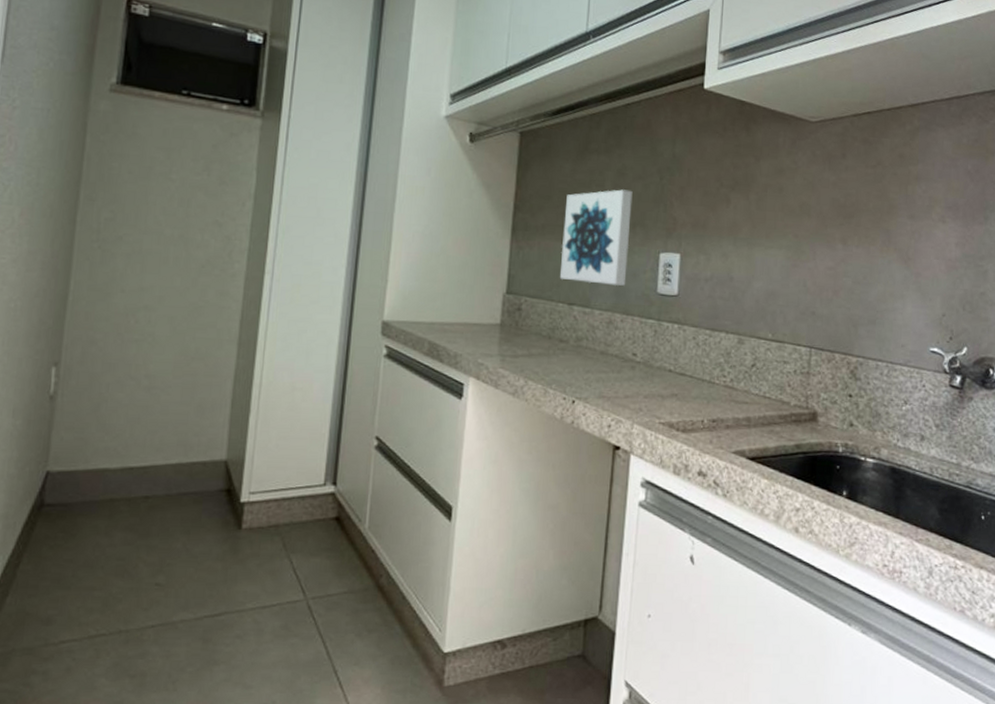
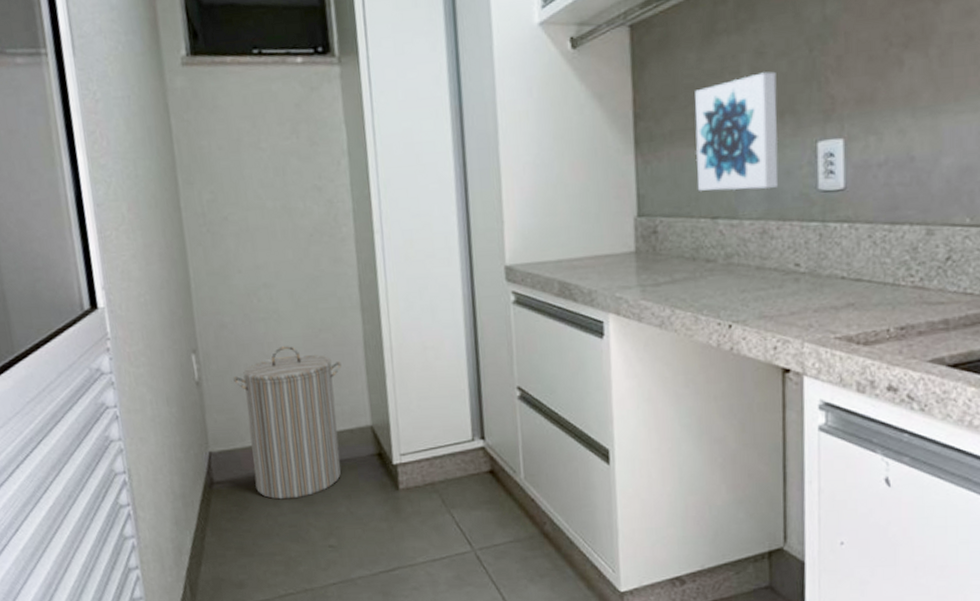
laundry hamper: none [89,370,208,530] -> present [233,346,341,500]

